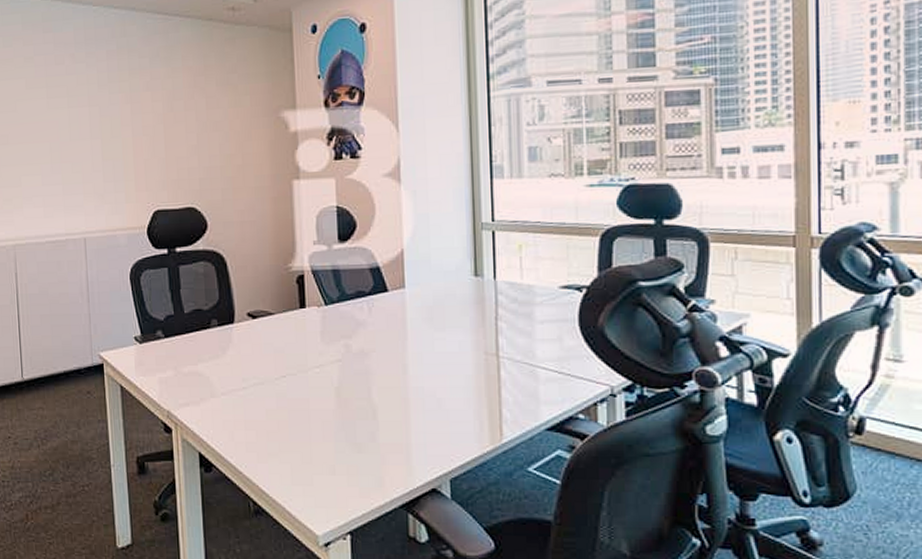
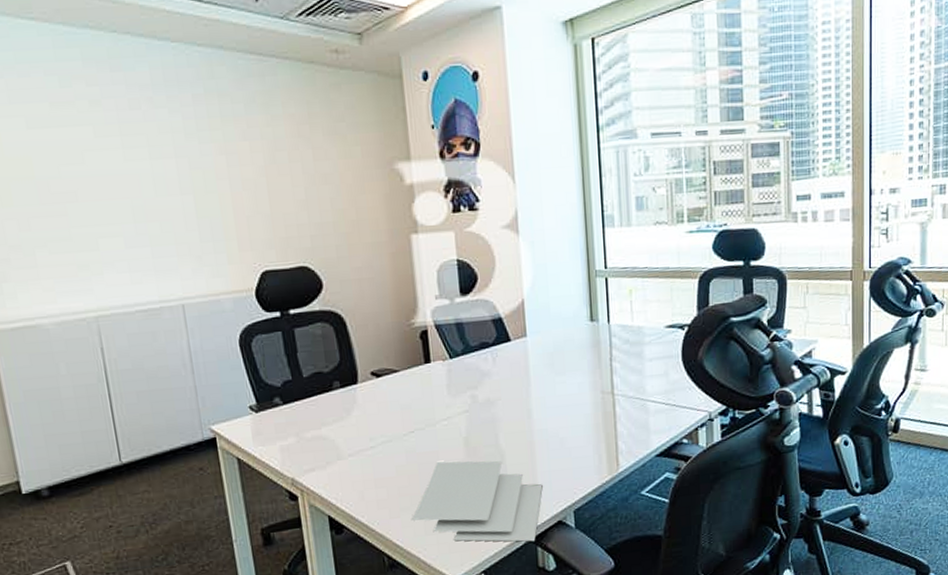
papers: none [279,410,417,508] -> present [412,461,543,542]

